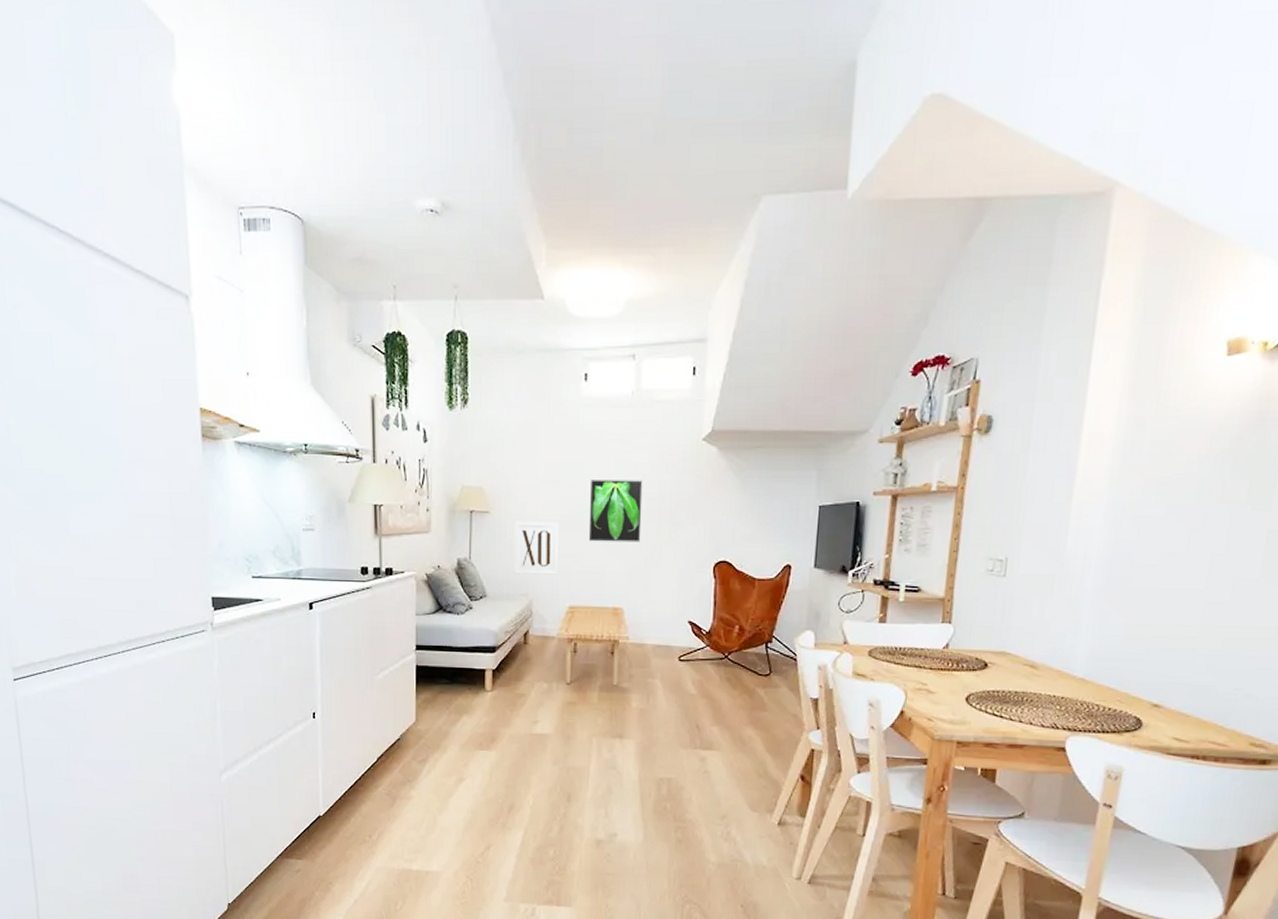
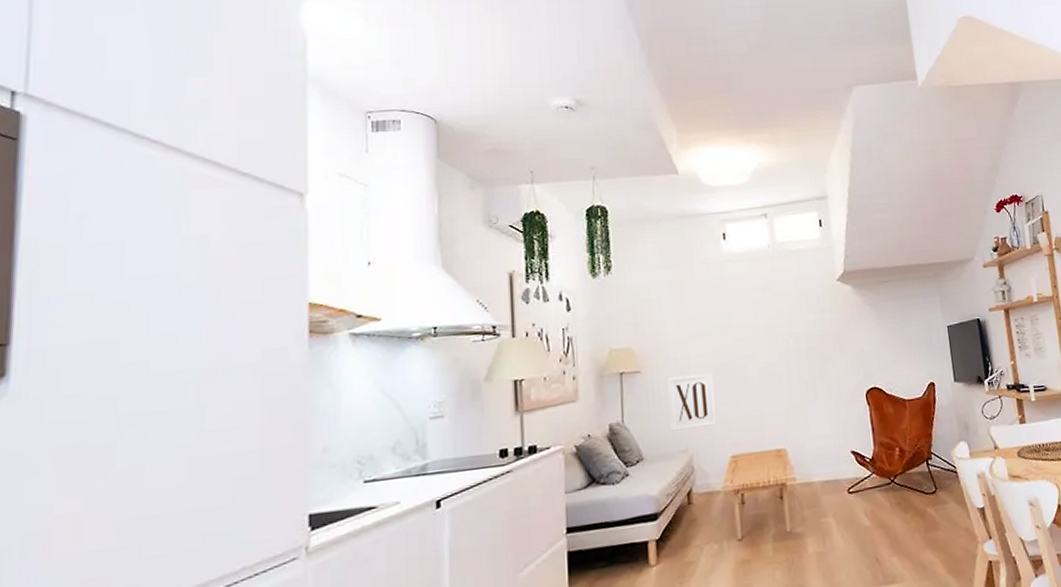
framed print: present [588,480,643,542] -> none [739,322,795,387]

